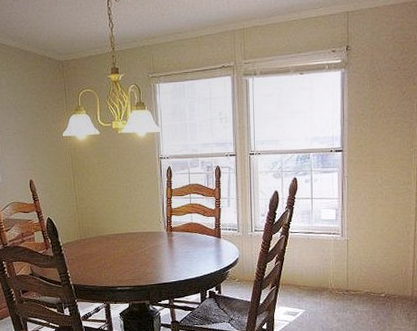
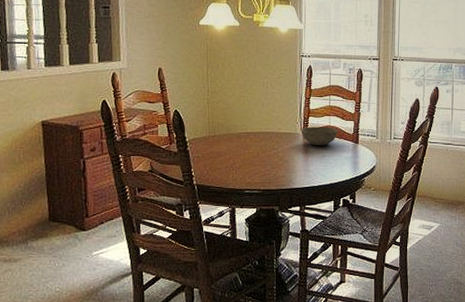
bowl: none [165,224,200,242] -> present [301,126,338,145]

